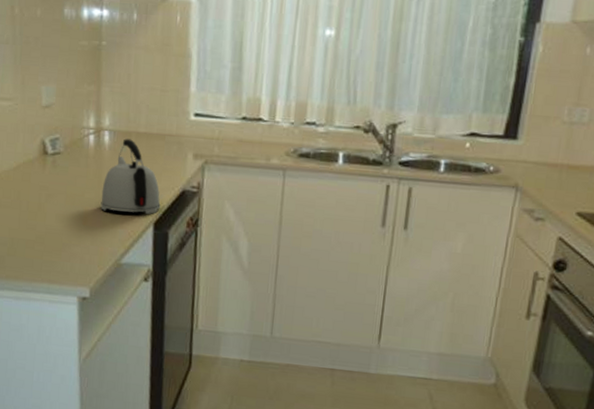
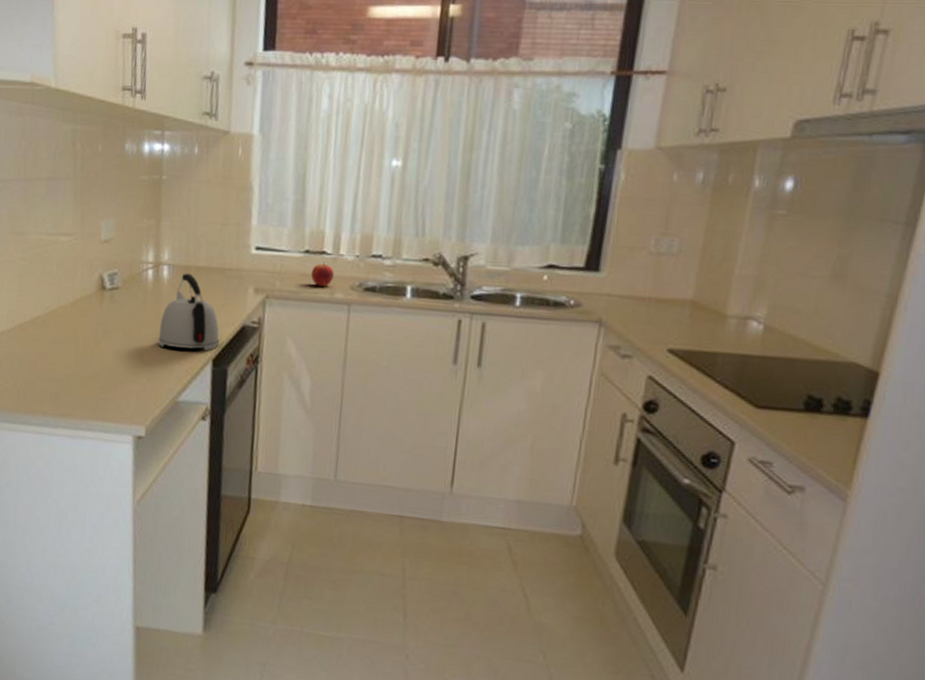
apple: none [248,127,270,153] -> present [310,261,334,287]

